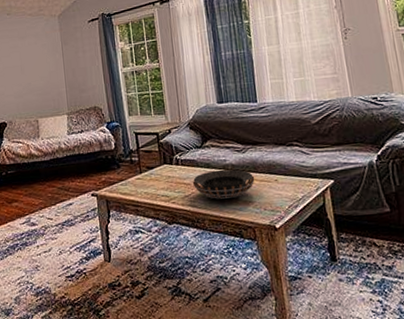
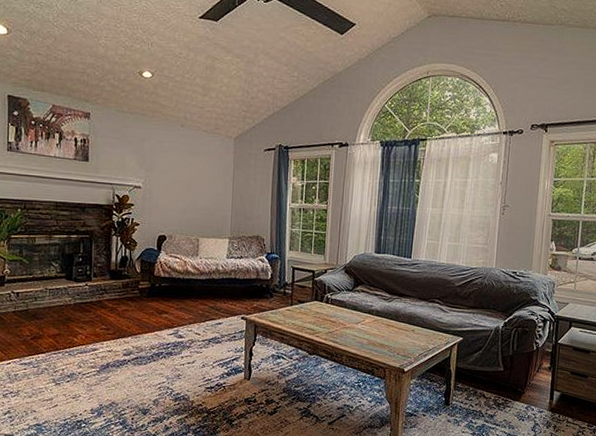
decorative bowl: present [192,169,255,199] -> none [338,313,395,340]

